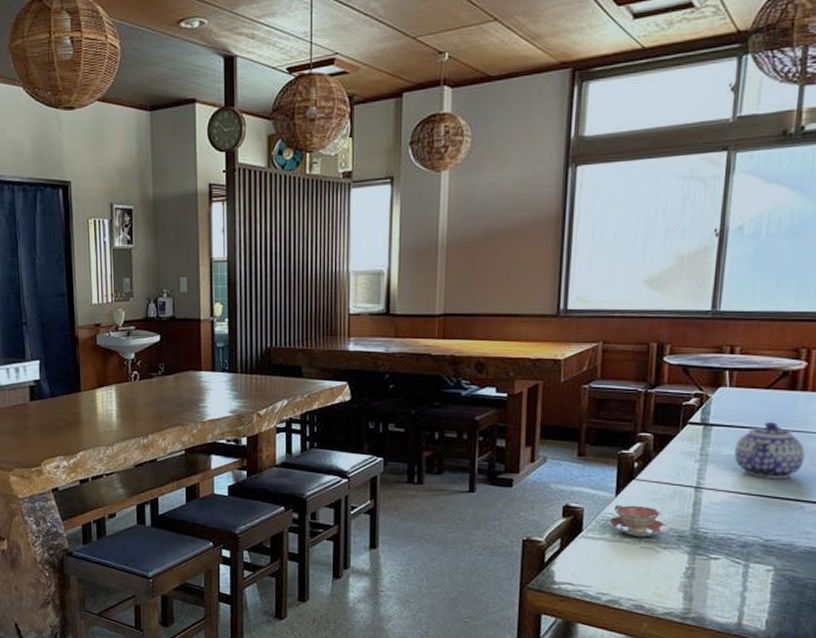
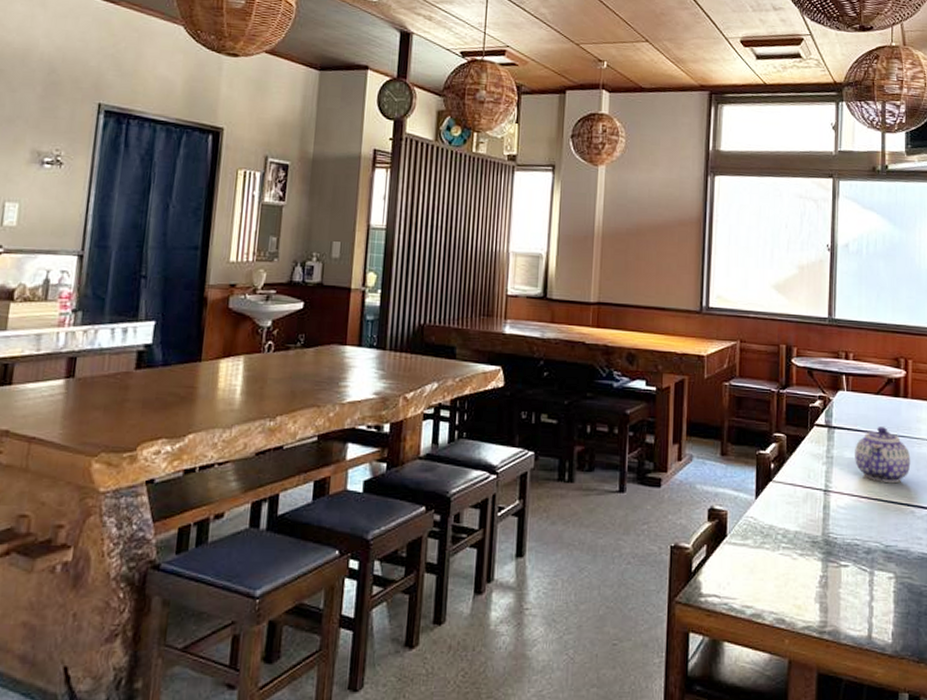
teacup: present [608,505,669,537] -> none [750,508,803,543]

